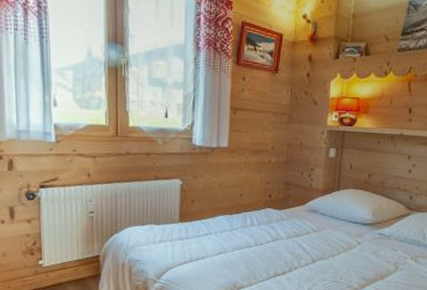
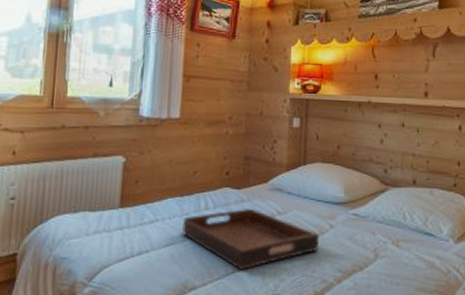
serving tray: none [231,226,348,276] -> present [181,208,320,271]

